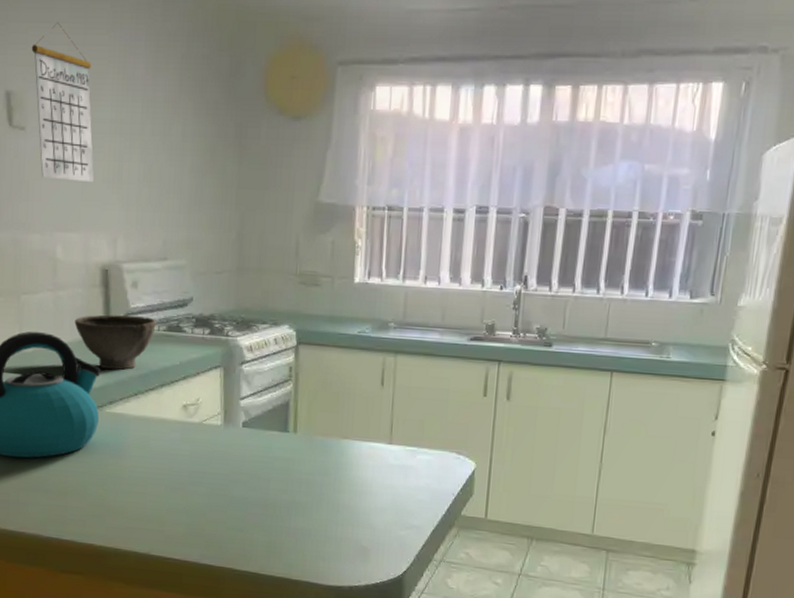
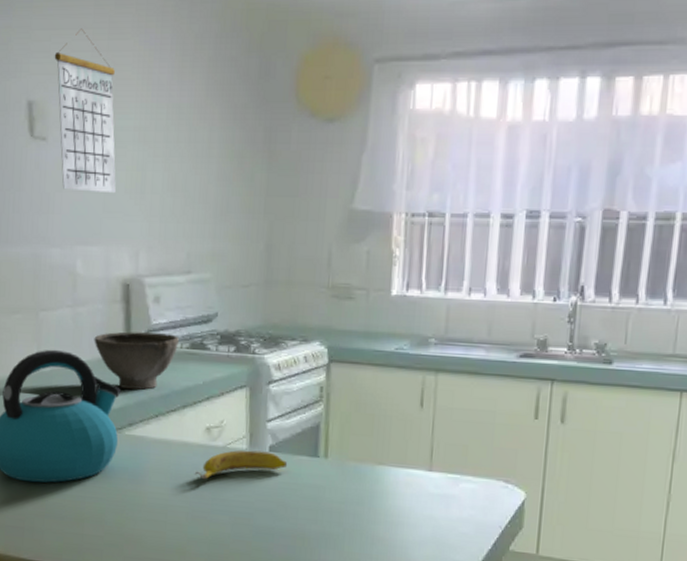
banana: none [172,426,260,454] -> present [194,450,288,480]

